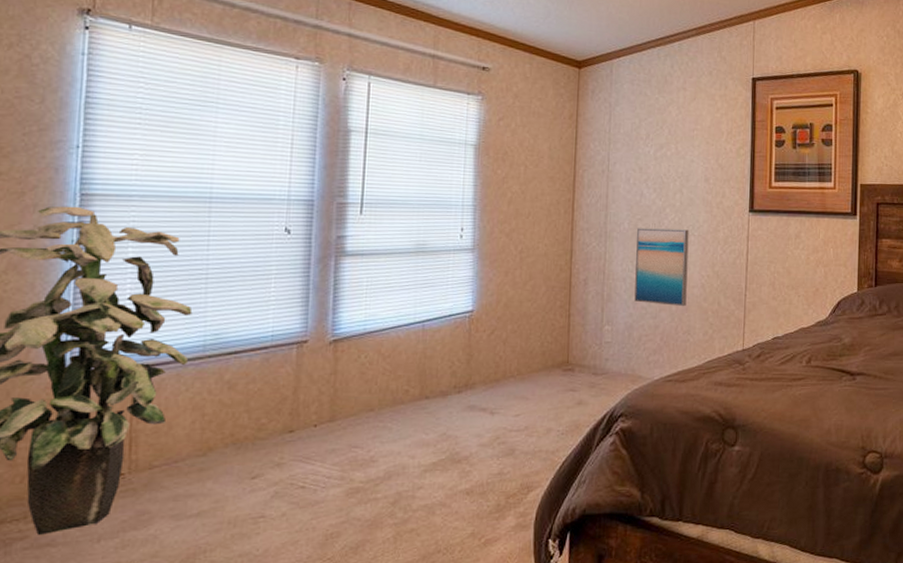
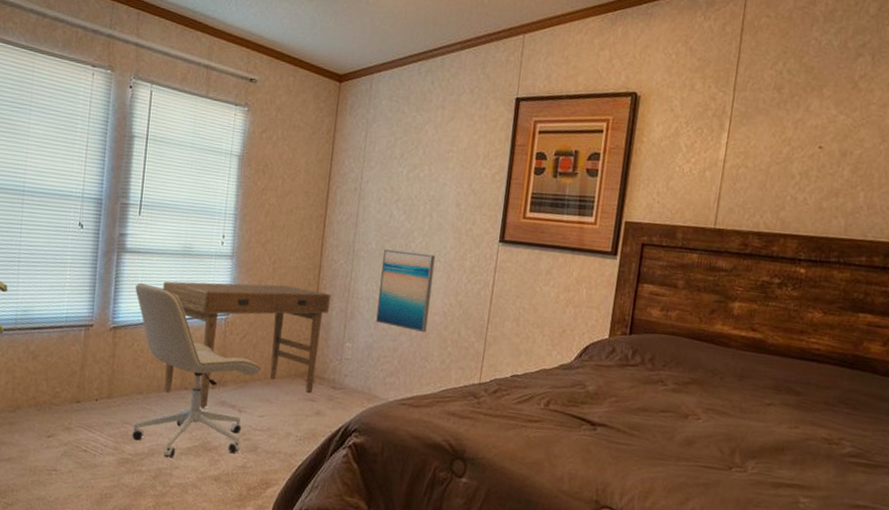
office chair: none [359,288,513,479] -> present [131,283,261,459]
desk: none [393,274,586,417] -> present [163,281,331,409]

